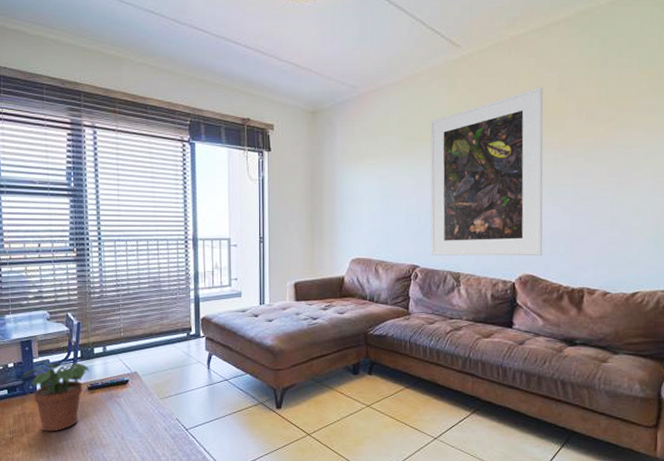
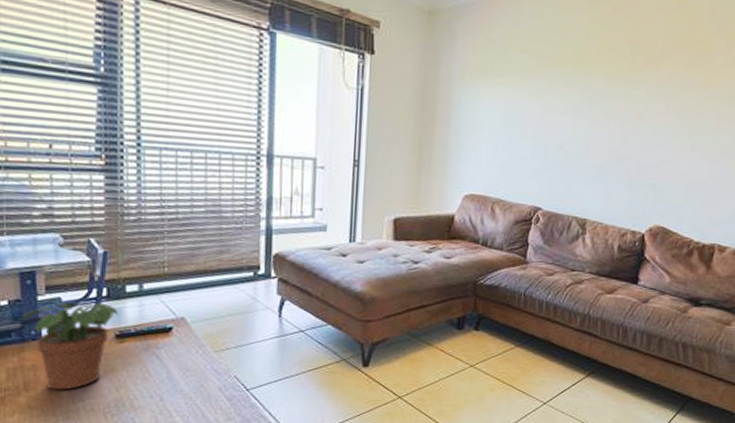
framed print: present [430,87,543,256] -> none [556,16,694,206]

